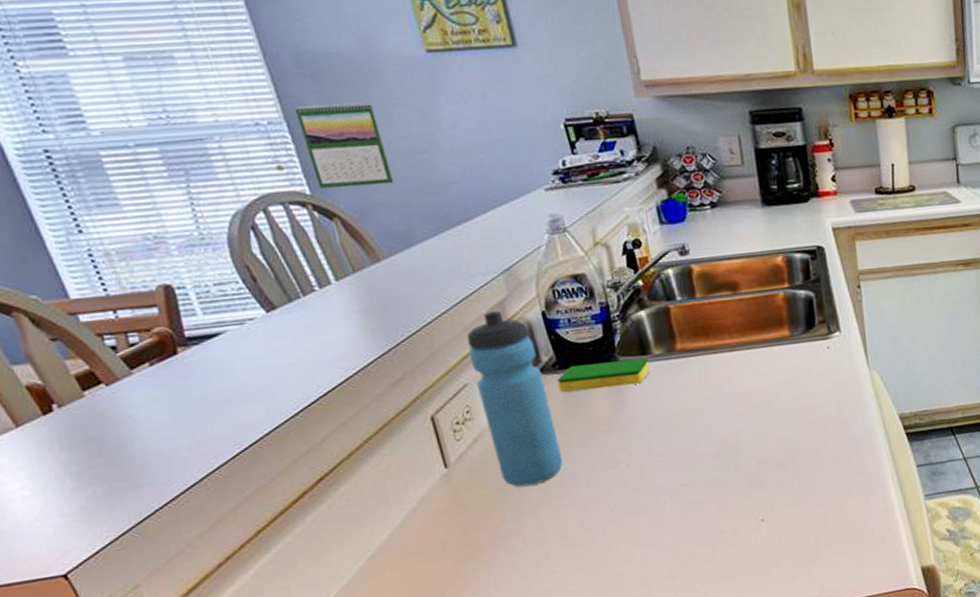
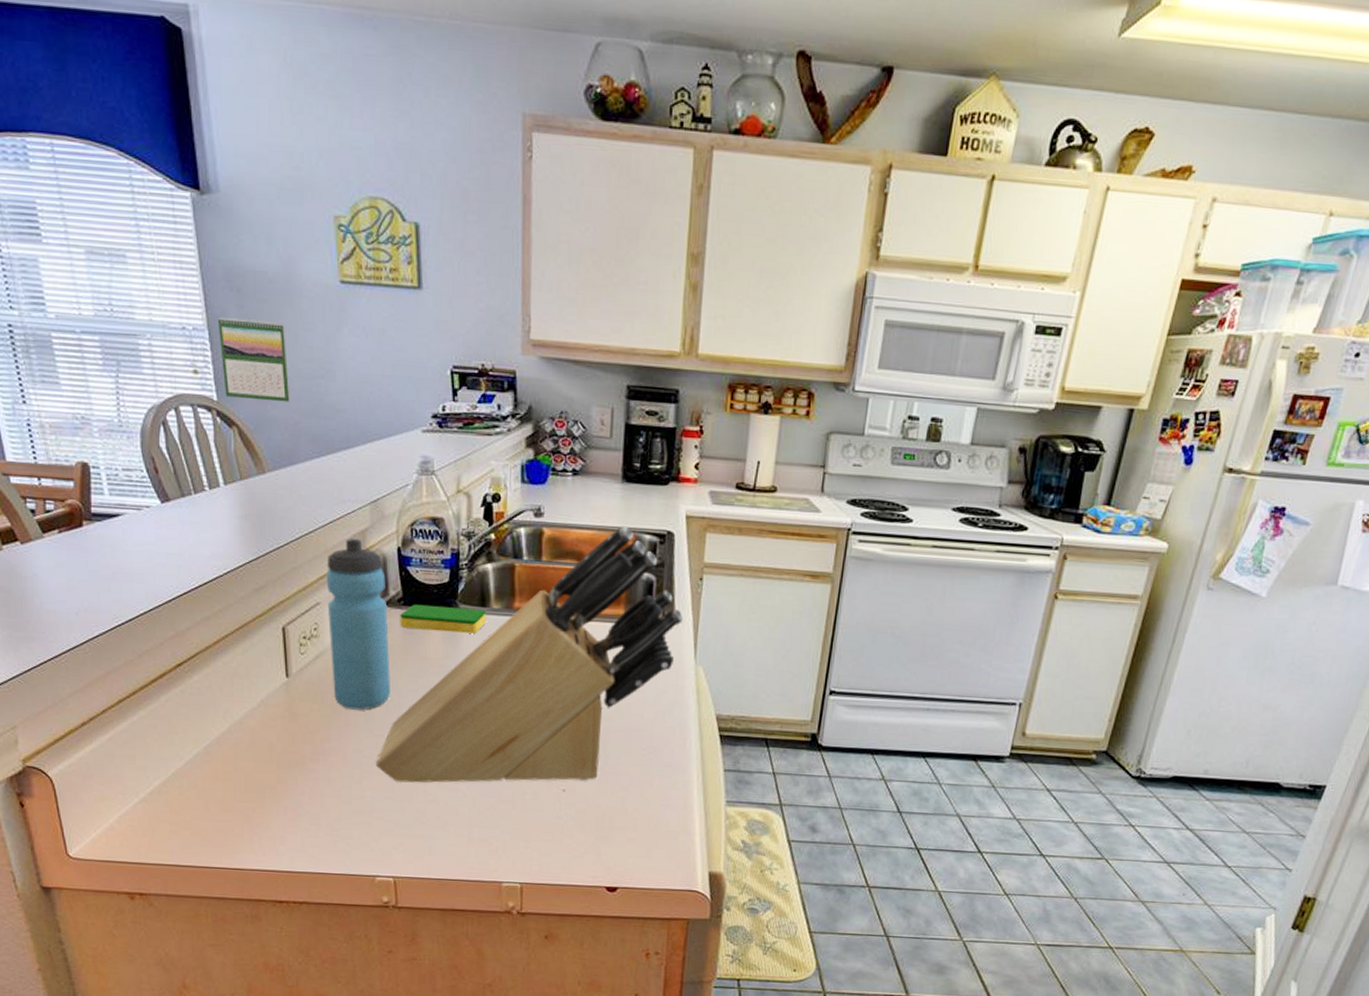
knife block: none [560,248,849,550] -> present [376,526,683,783]

